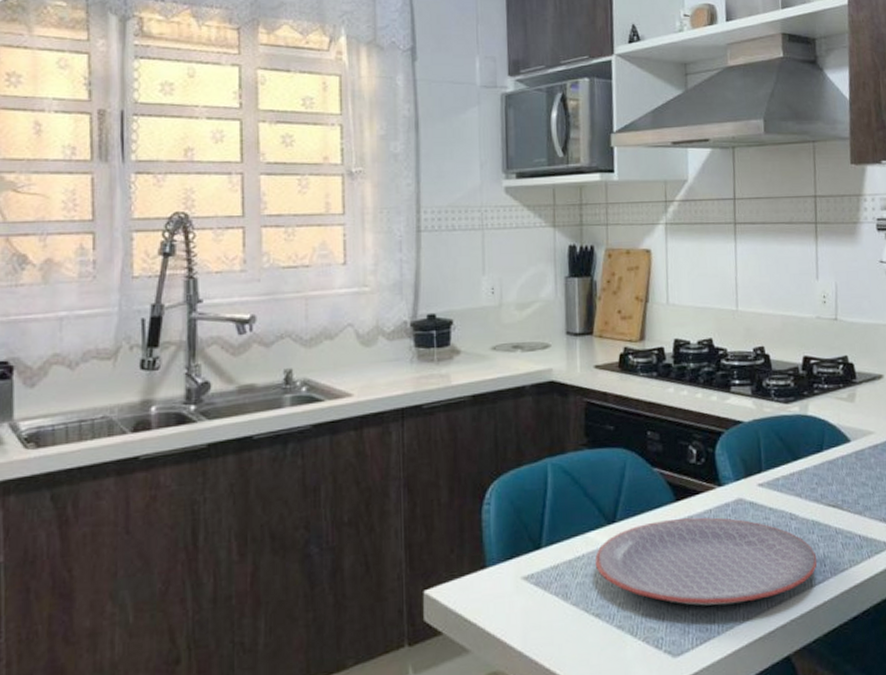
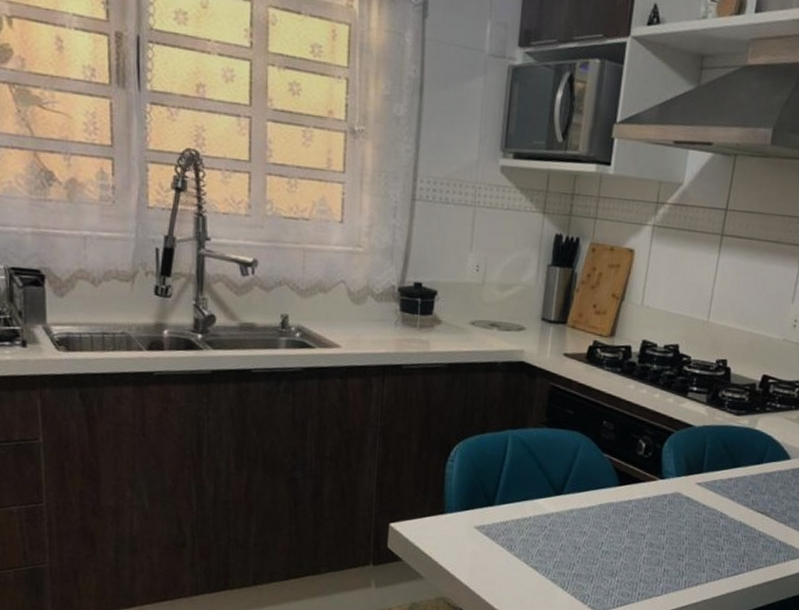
plate: present [594,517,818,606] -> none [539,499,738,579]

